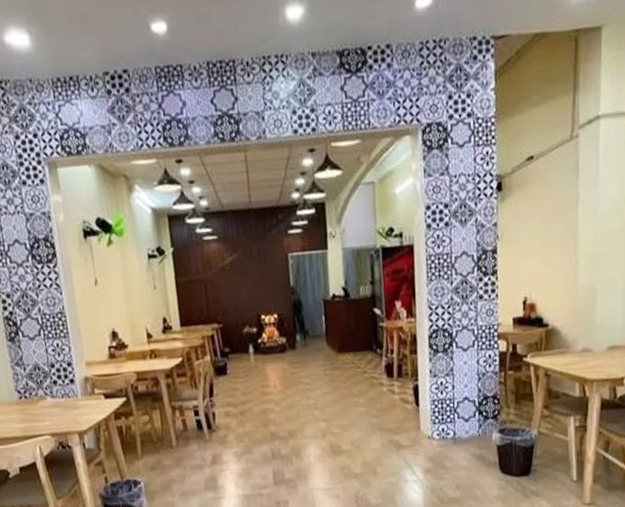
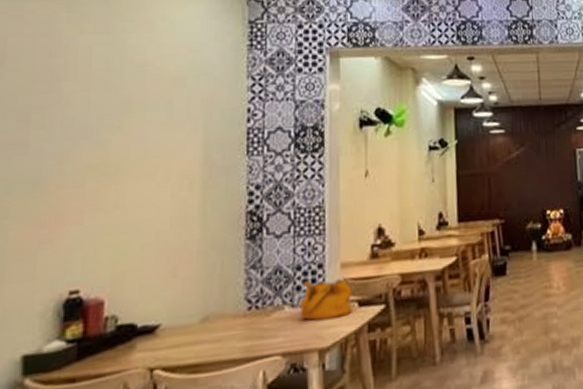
handbag: none [58,373,101,409] -> present [300,276,353,321]

